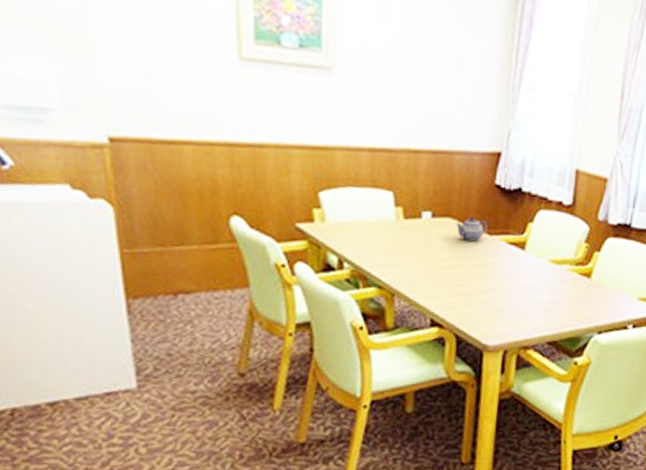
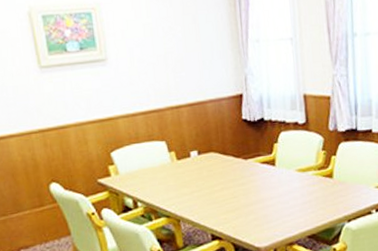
teapot: present [455,216,489,242] -> none [217,148,244,168]

